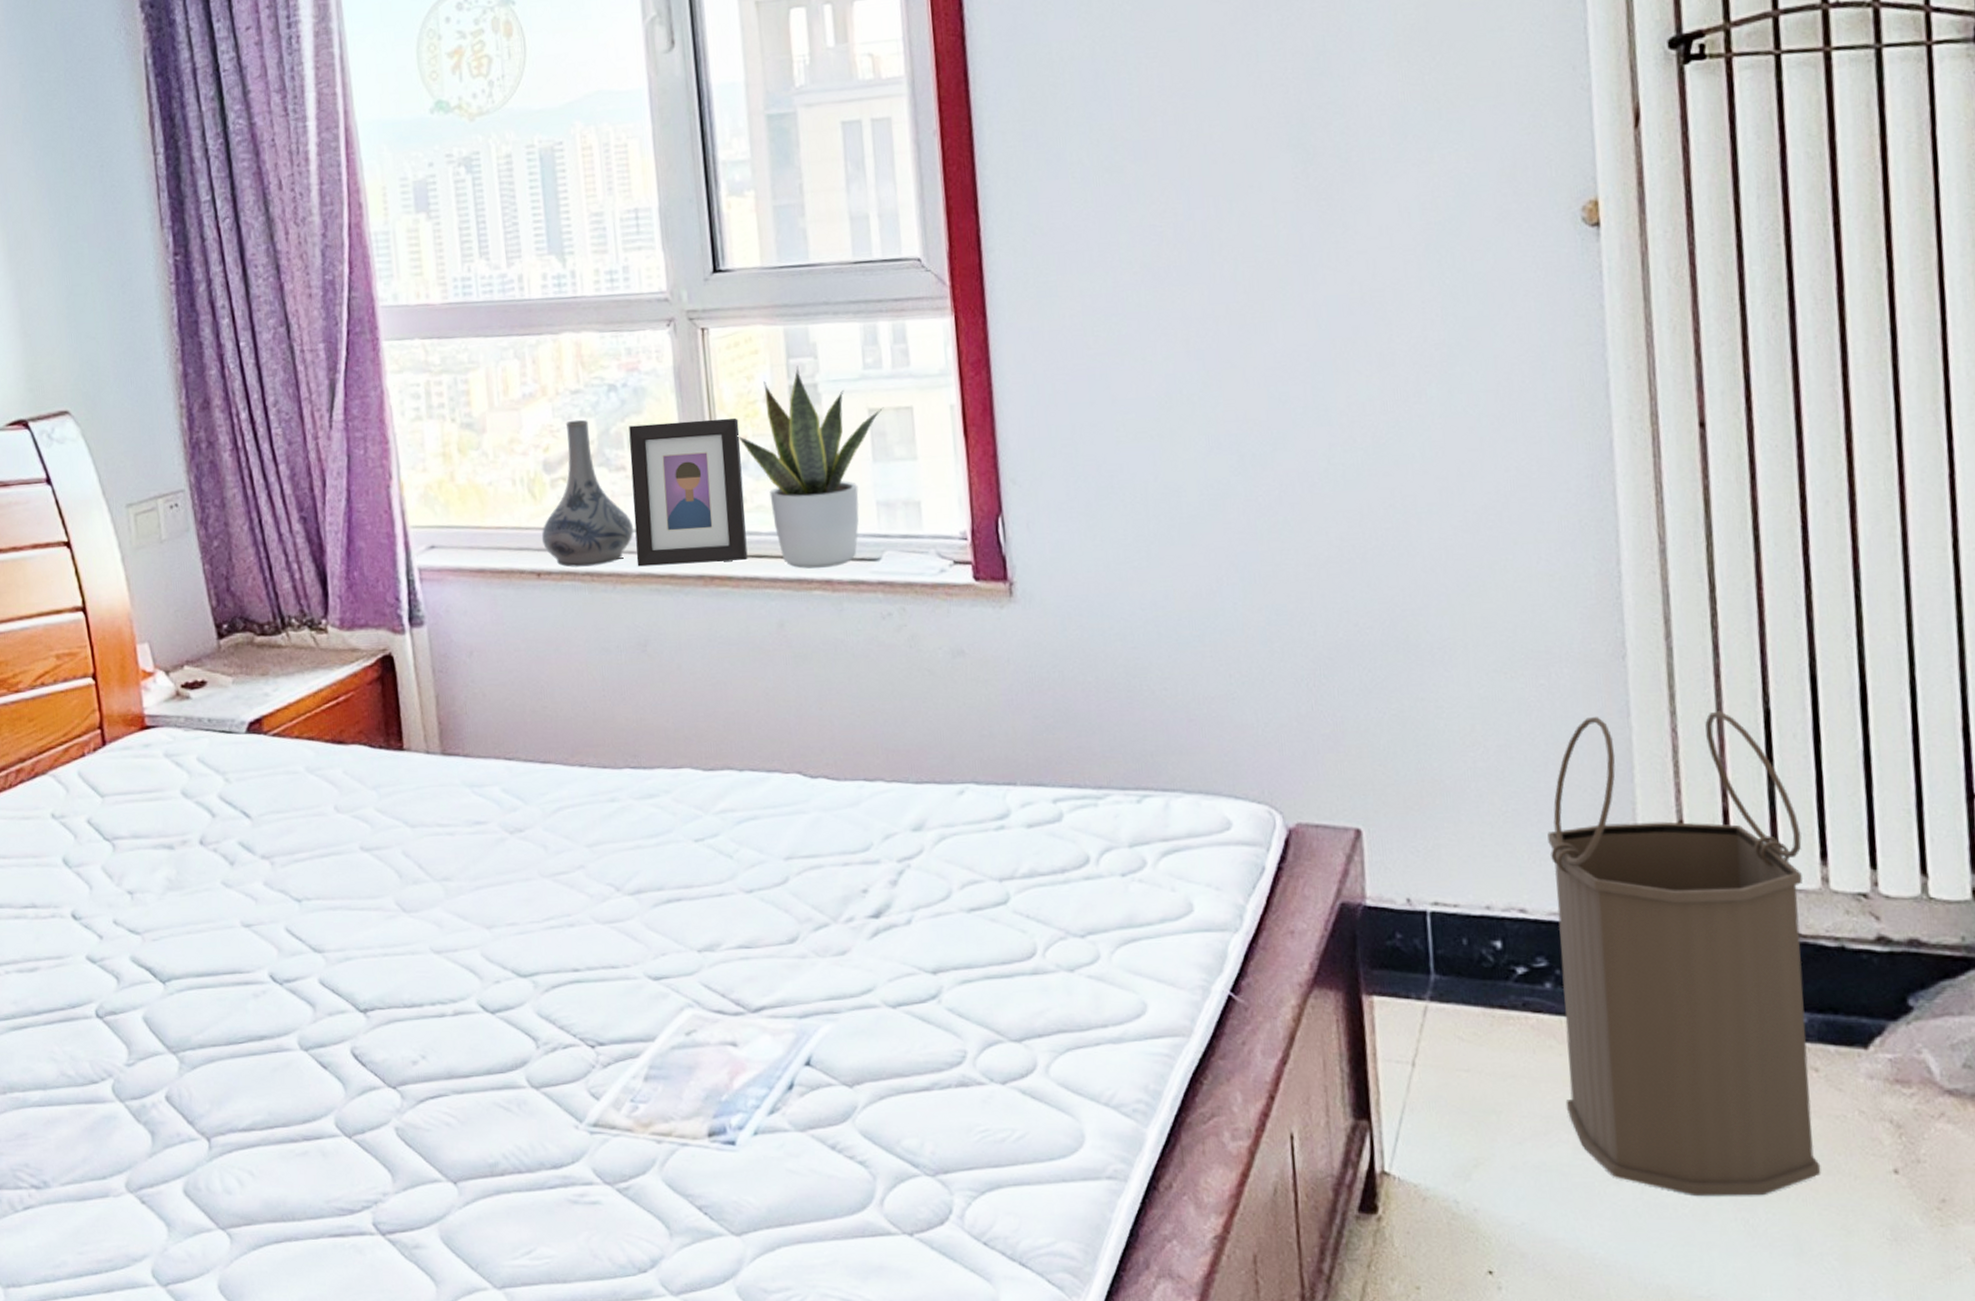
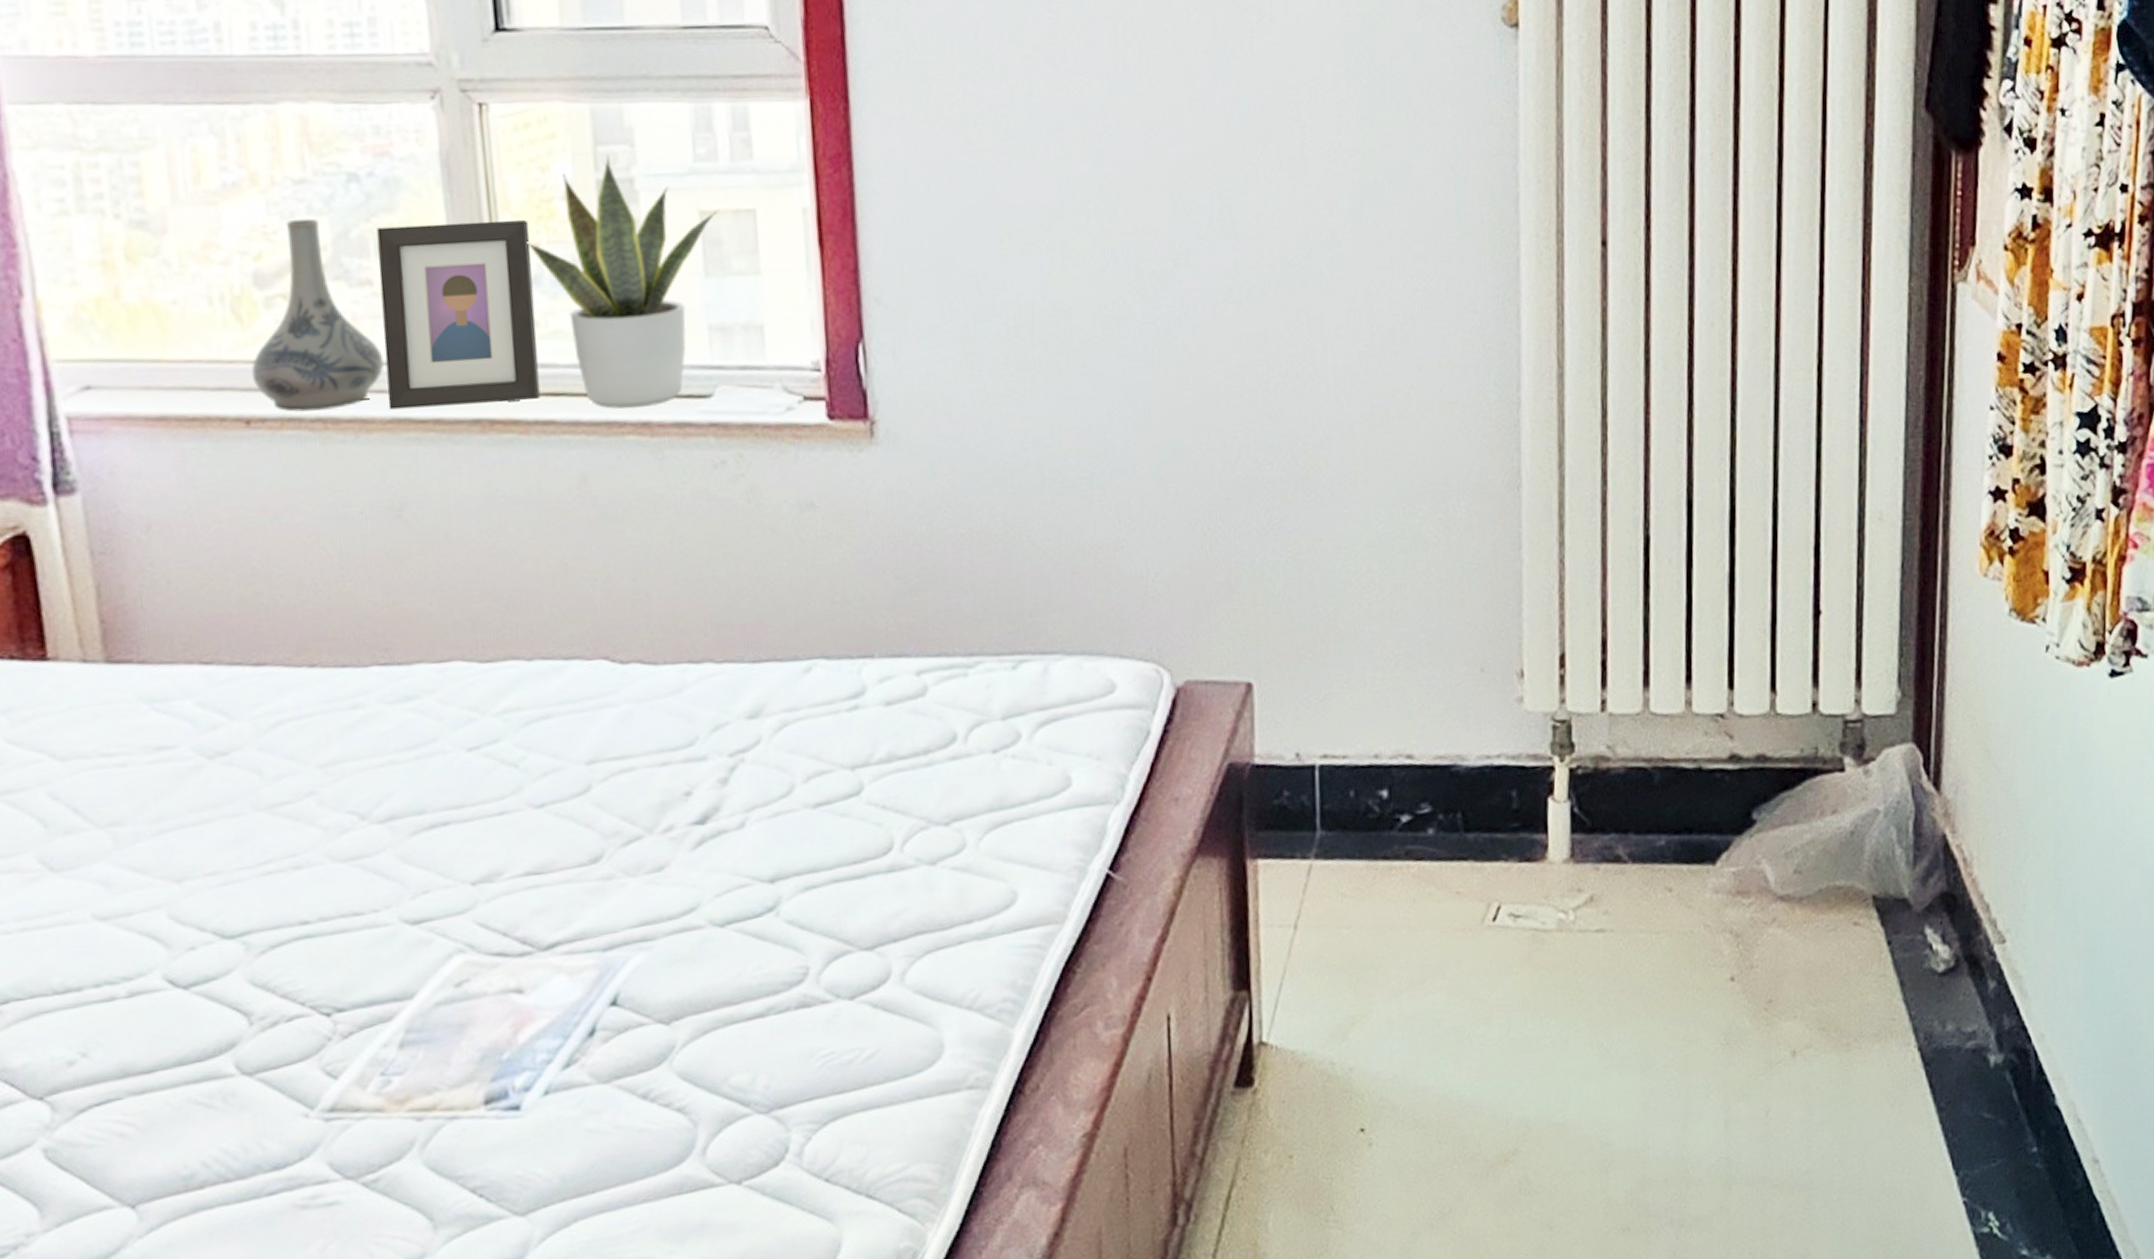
basket: present [1547,711,1821,1195] -> none [1437,539,1670,1026]

